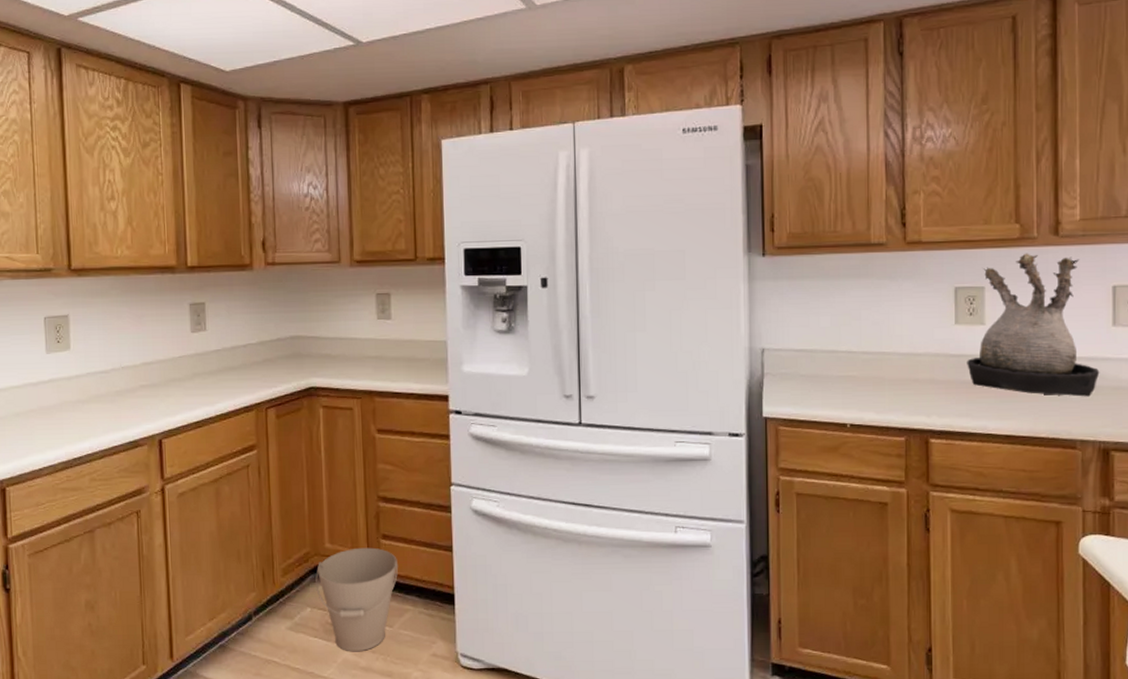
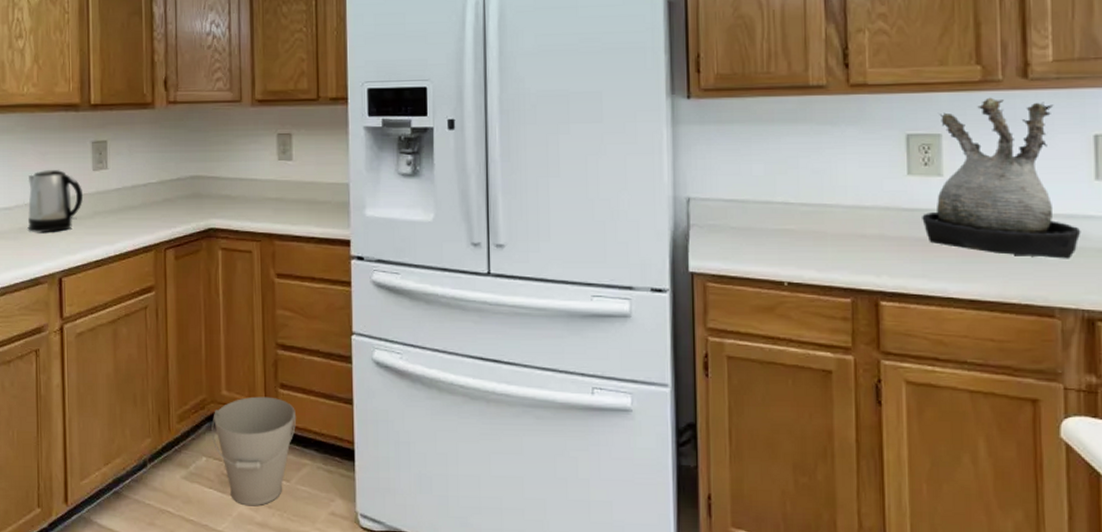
kettle: none [125,332,182,396] -> present [28,170,84,233]

